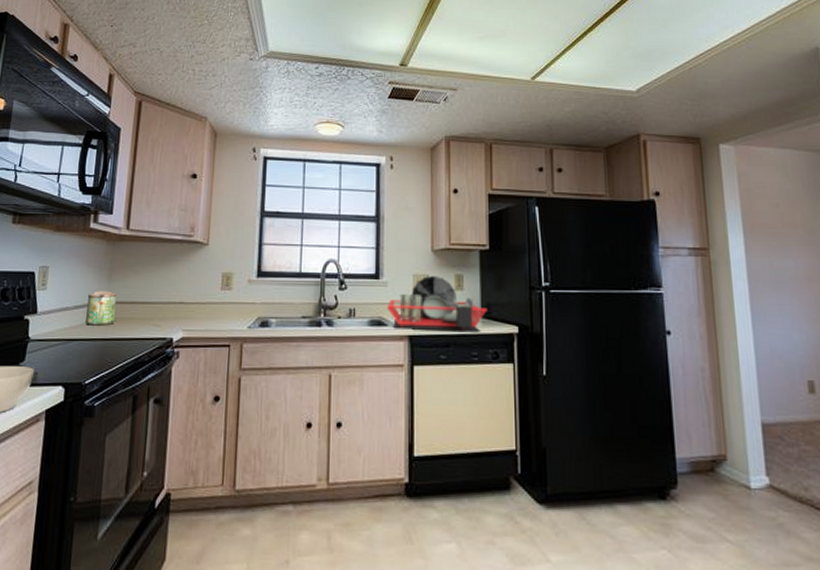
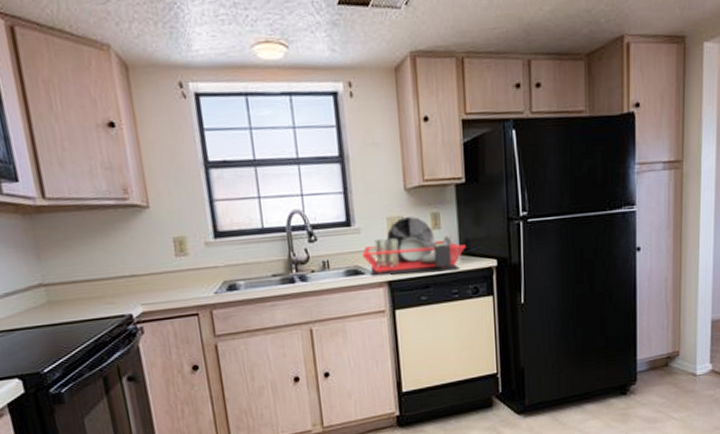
canister: present [85,290,117,326] -> none [16,272,60,313]

